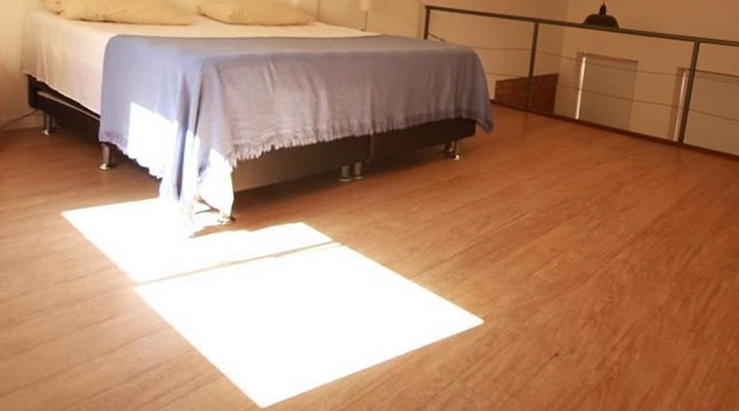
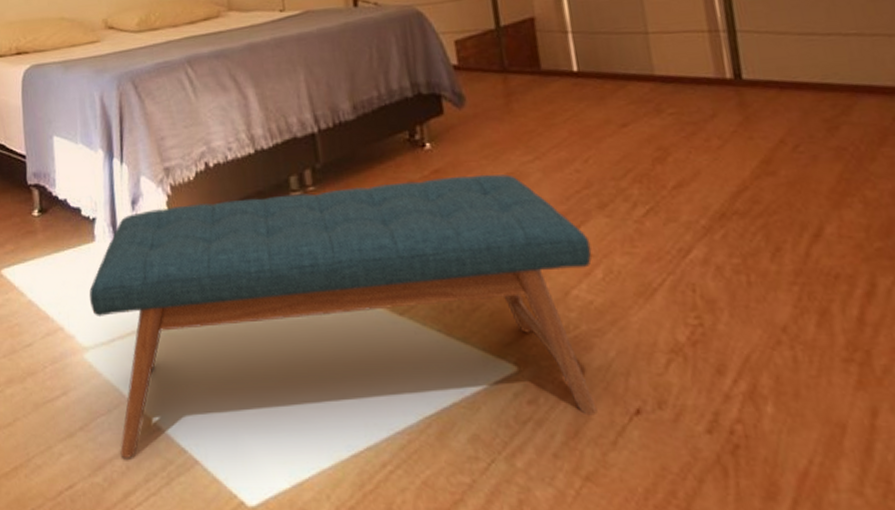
bench: none [146,177,555,370] -> present [89,174,598,458]

